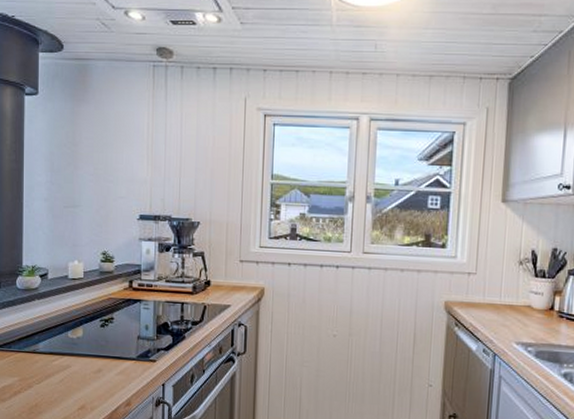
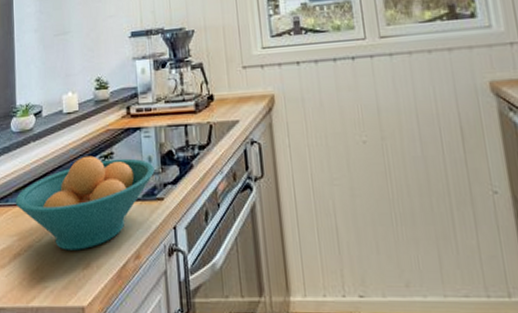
fruit bowl: none [17,317,150,394] -> present [15,155,155,250]

